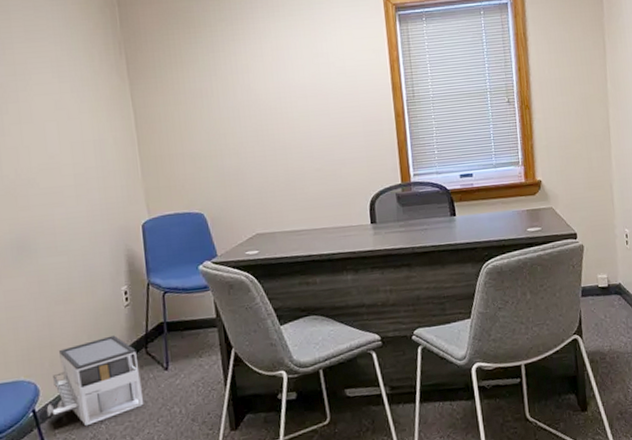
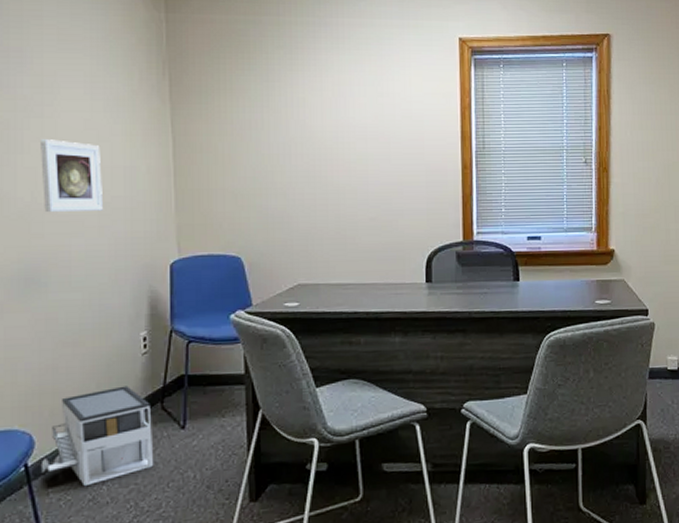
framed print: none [18,121,78,186] -> present [41,139,103,212]

